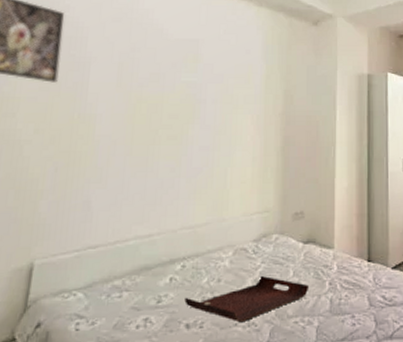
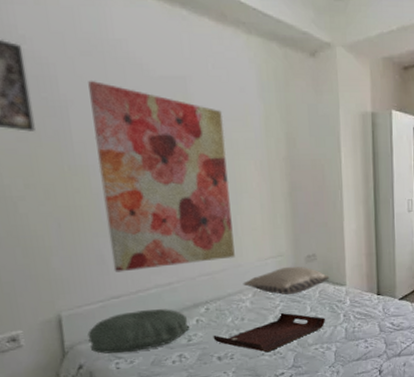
pillow: none [54,263,162,312] -> present [87,309,190,354]
wall art: none [97,41,227,220] -> present [88,80,235,272]
pillow: none [224,223,317,255] -> present [243,266,330,295]

